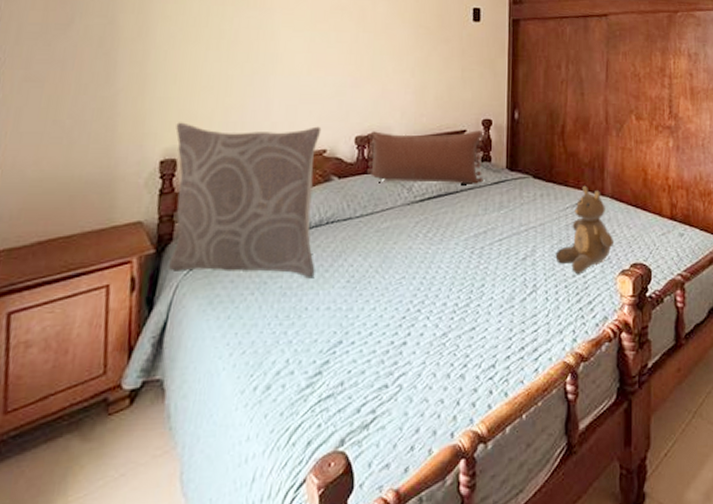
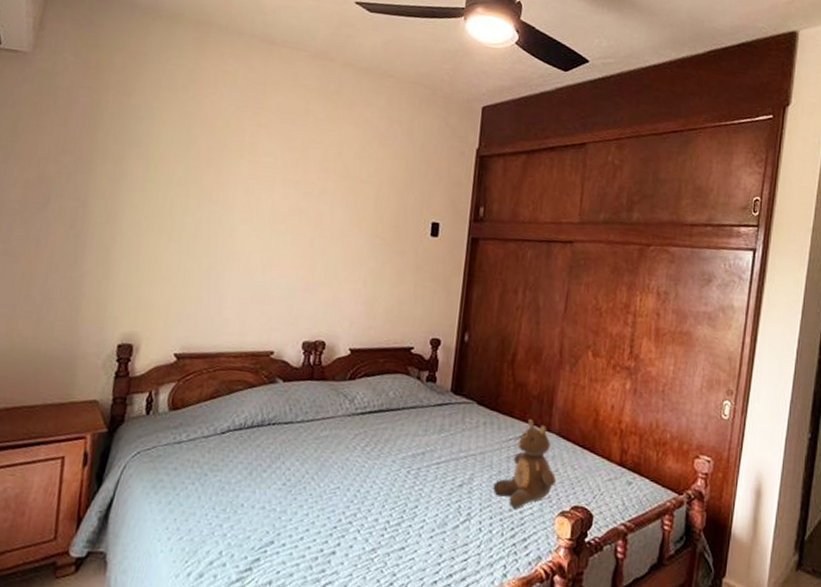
pillow: present [169,122,322,279] -> none [119,309,271,476]
pillow: present [367,130,486,186] -> none [311,338,434,405]

